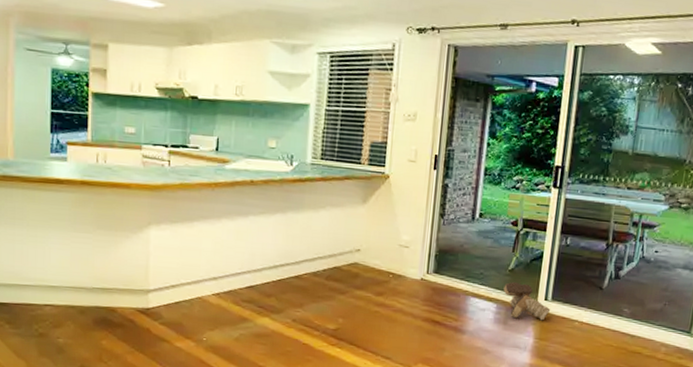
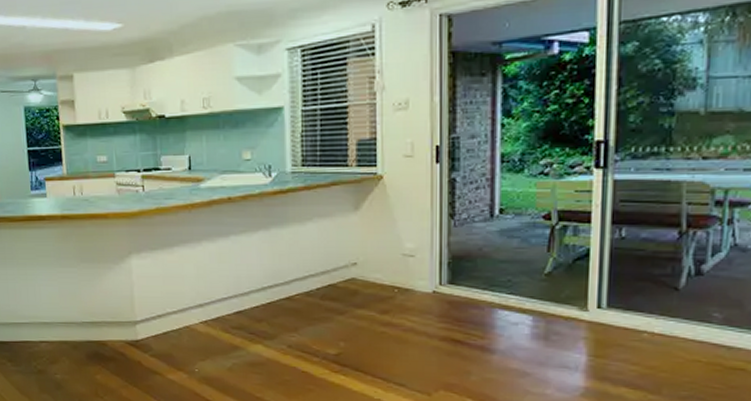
boots: present [503,281,551,321] -> none [540,287,607,334]

